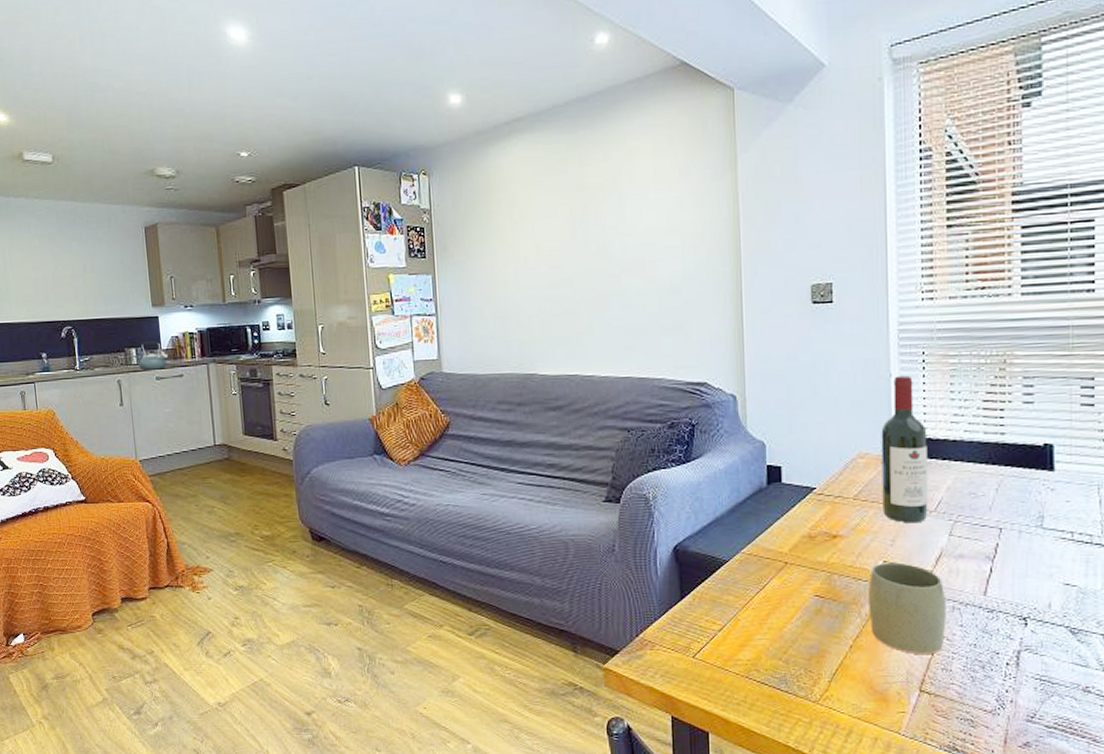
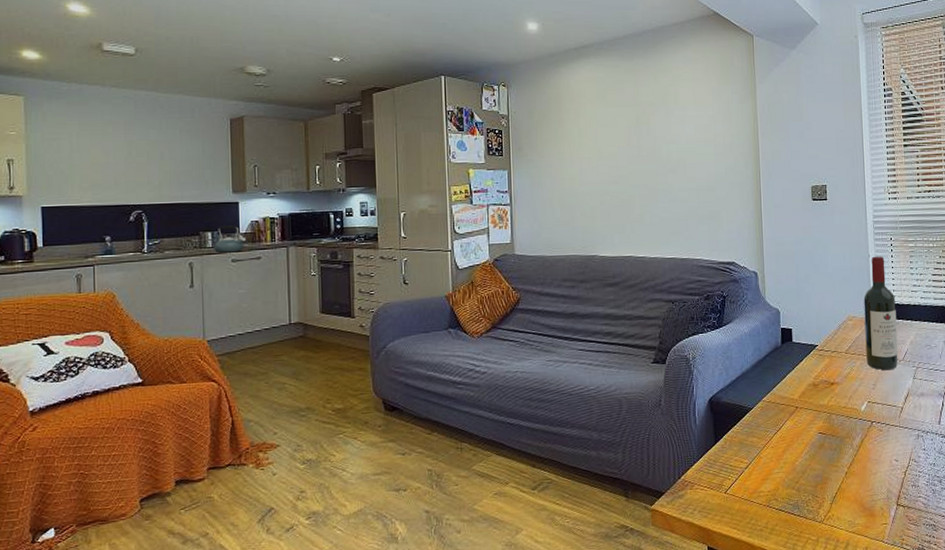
mug: present [868,562,946,655] -> none [857,402,914,476]

